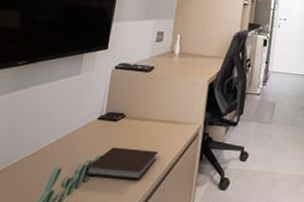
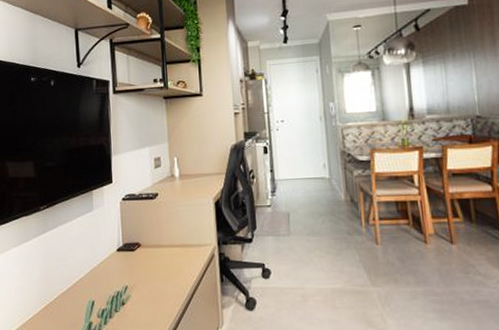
notebook: present [85,147,159,180] -> none [116,276,179,307]

